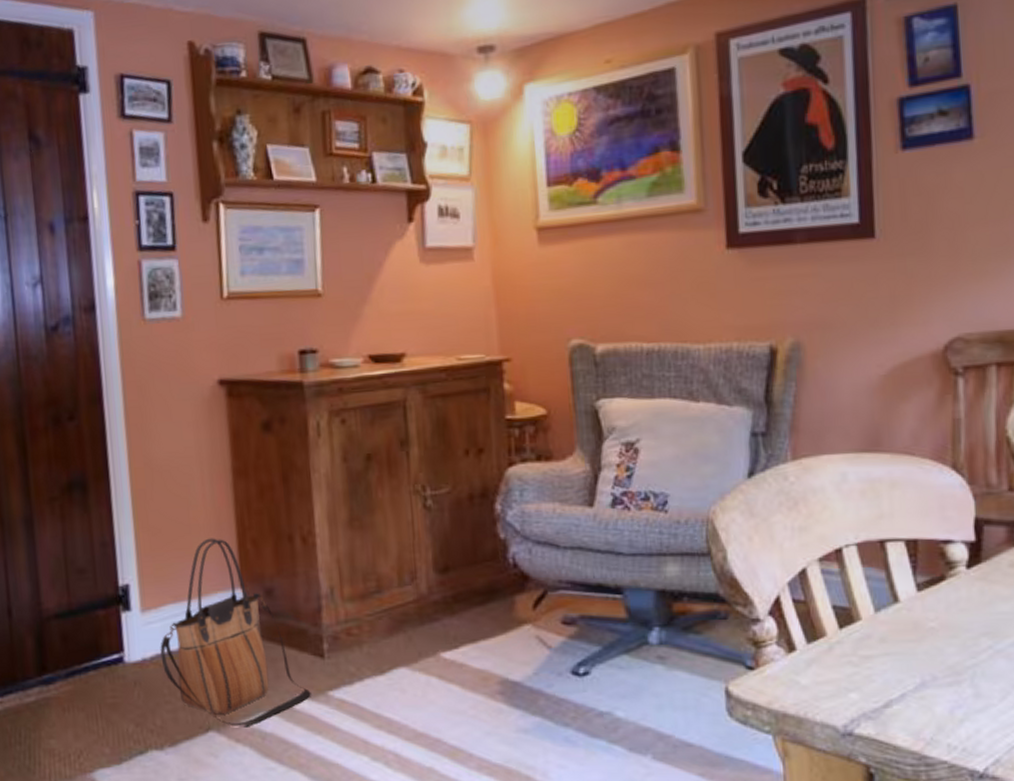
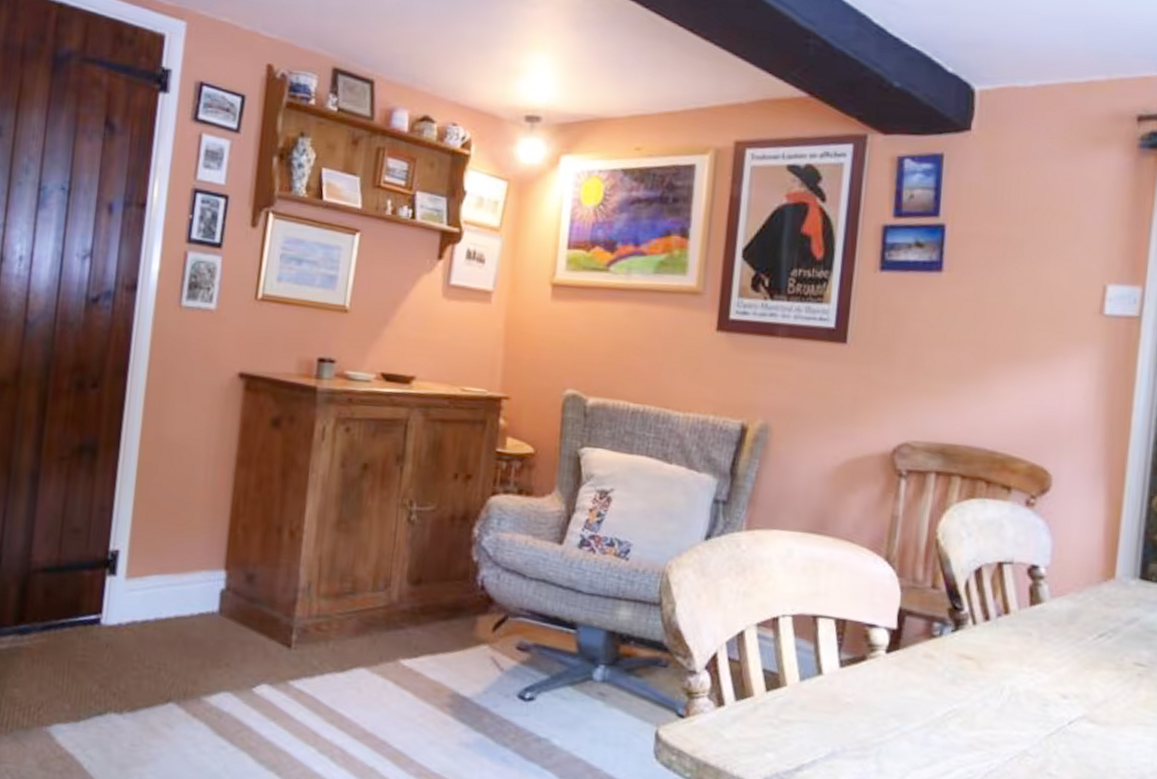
tote bag: present [160,538,311,726] -> none [136,518,273,703]

